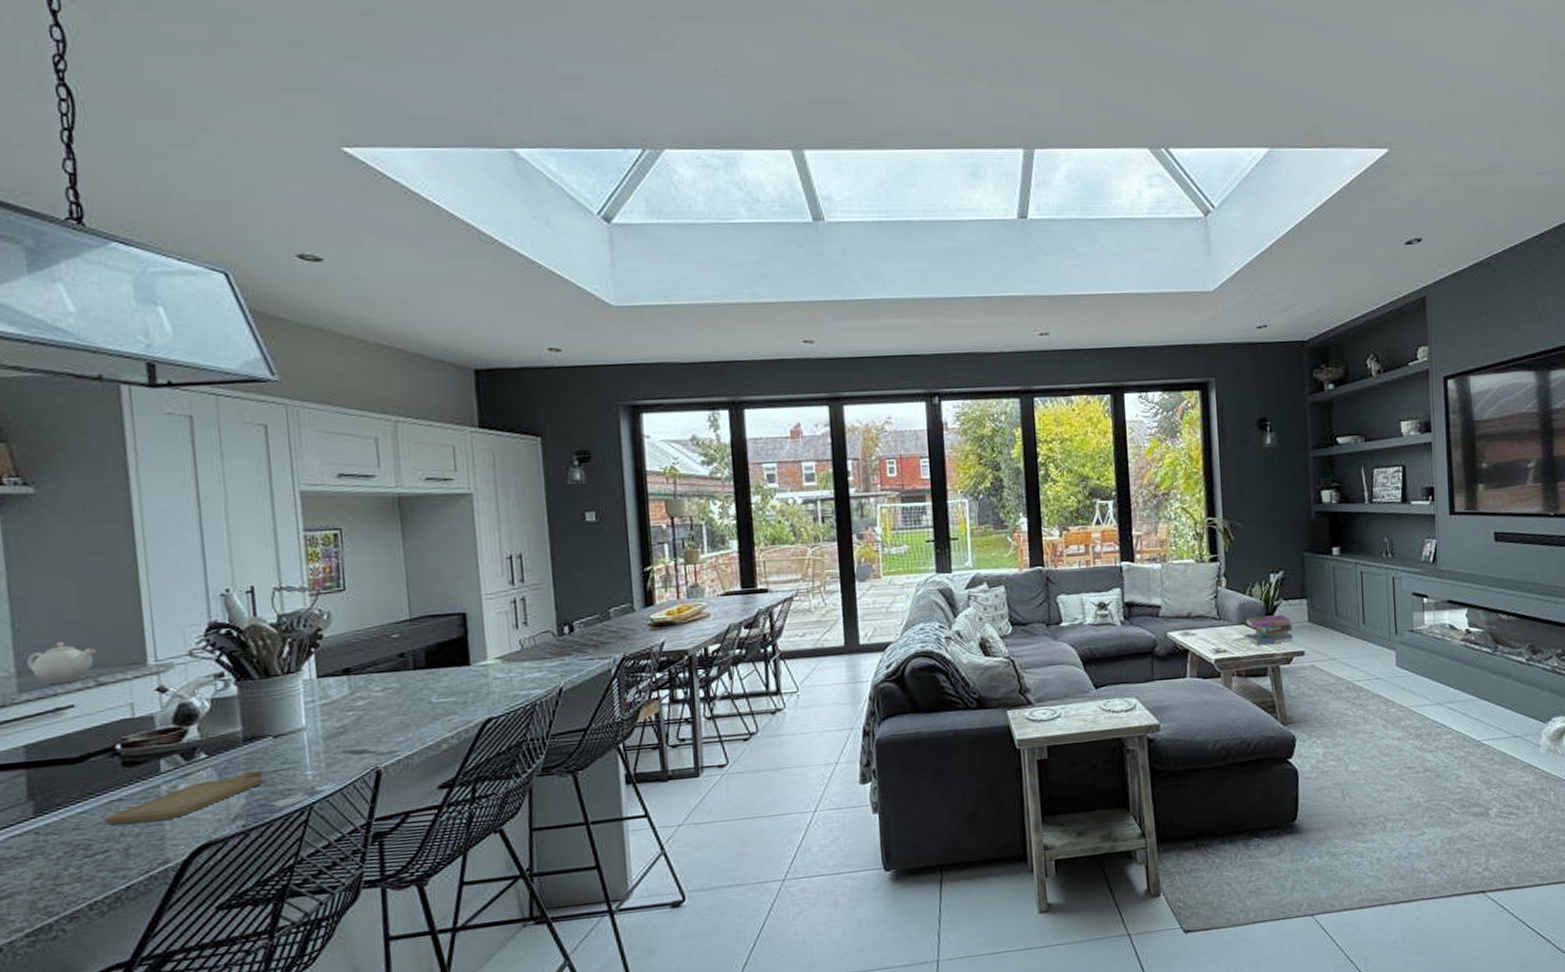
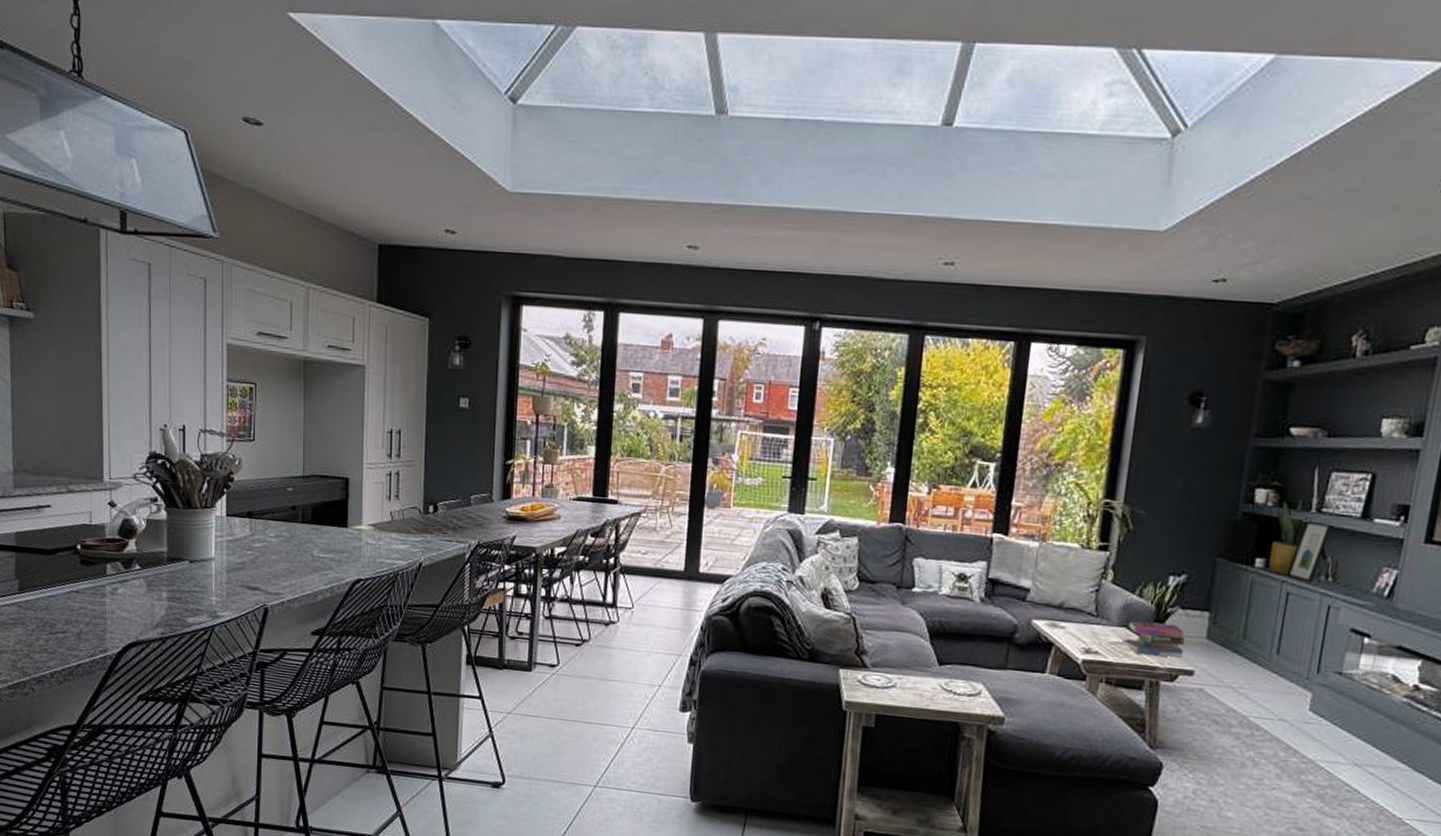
teapot: present [27,641,96,685] -> none [21,449,69,486]
chopping board: present [104,770,264,825] -> none [66,587,180,616]
planter: none [1338,494,1367,558] -> present [1268,499,1312,576]
picture frame: none [1357,510,1384,561] -> present [1286,520,1333,583]

